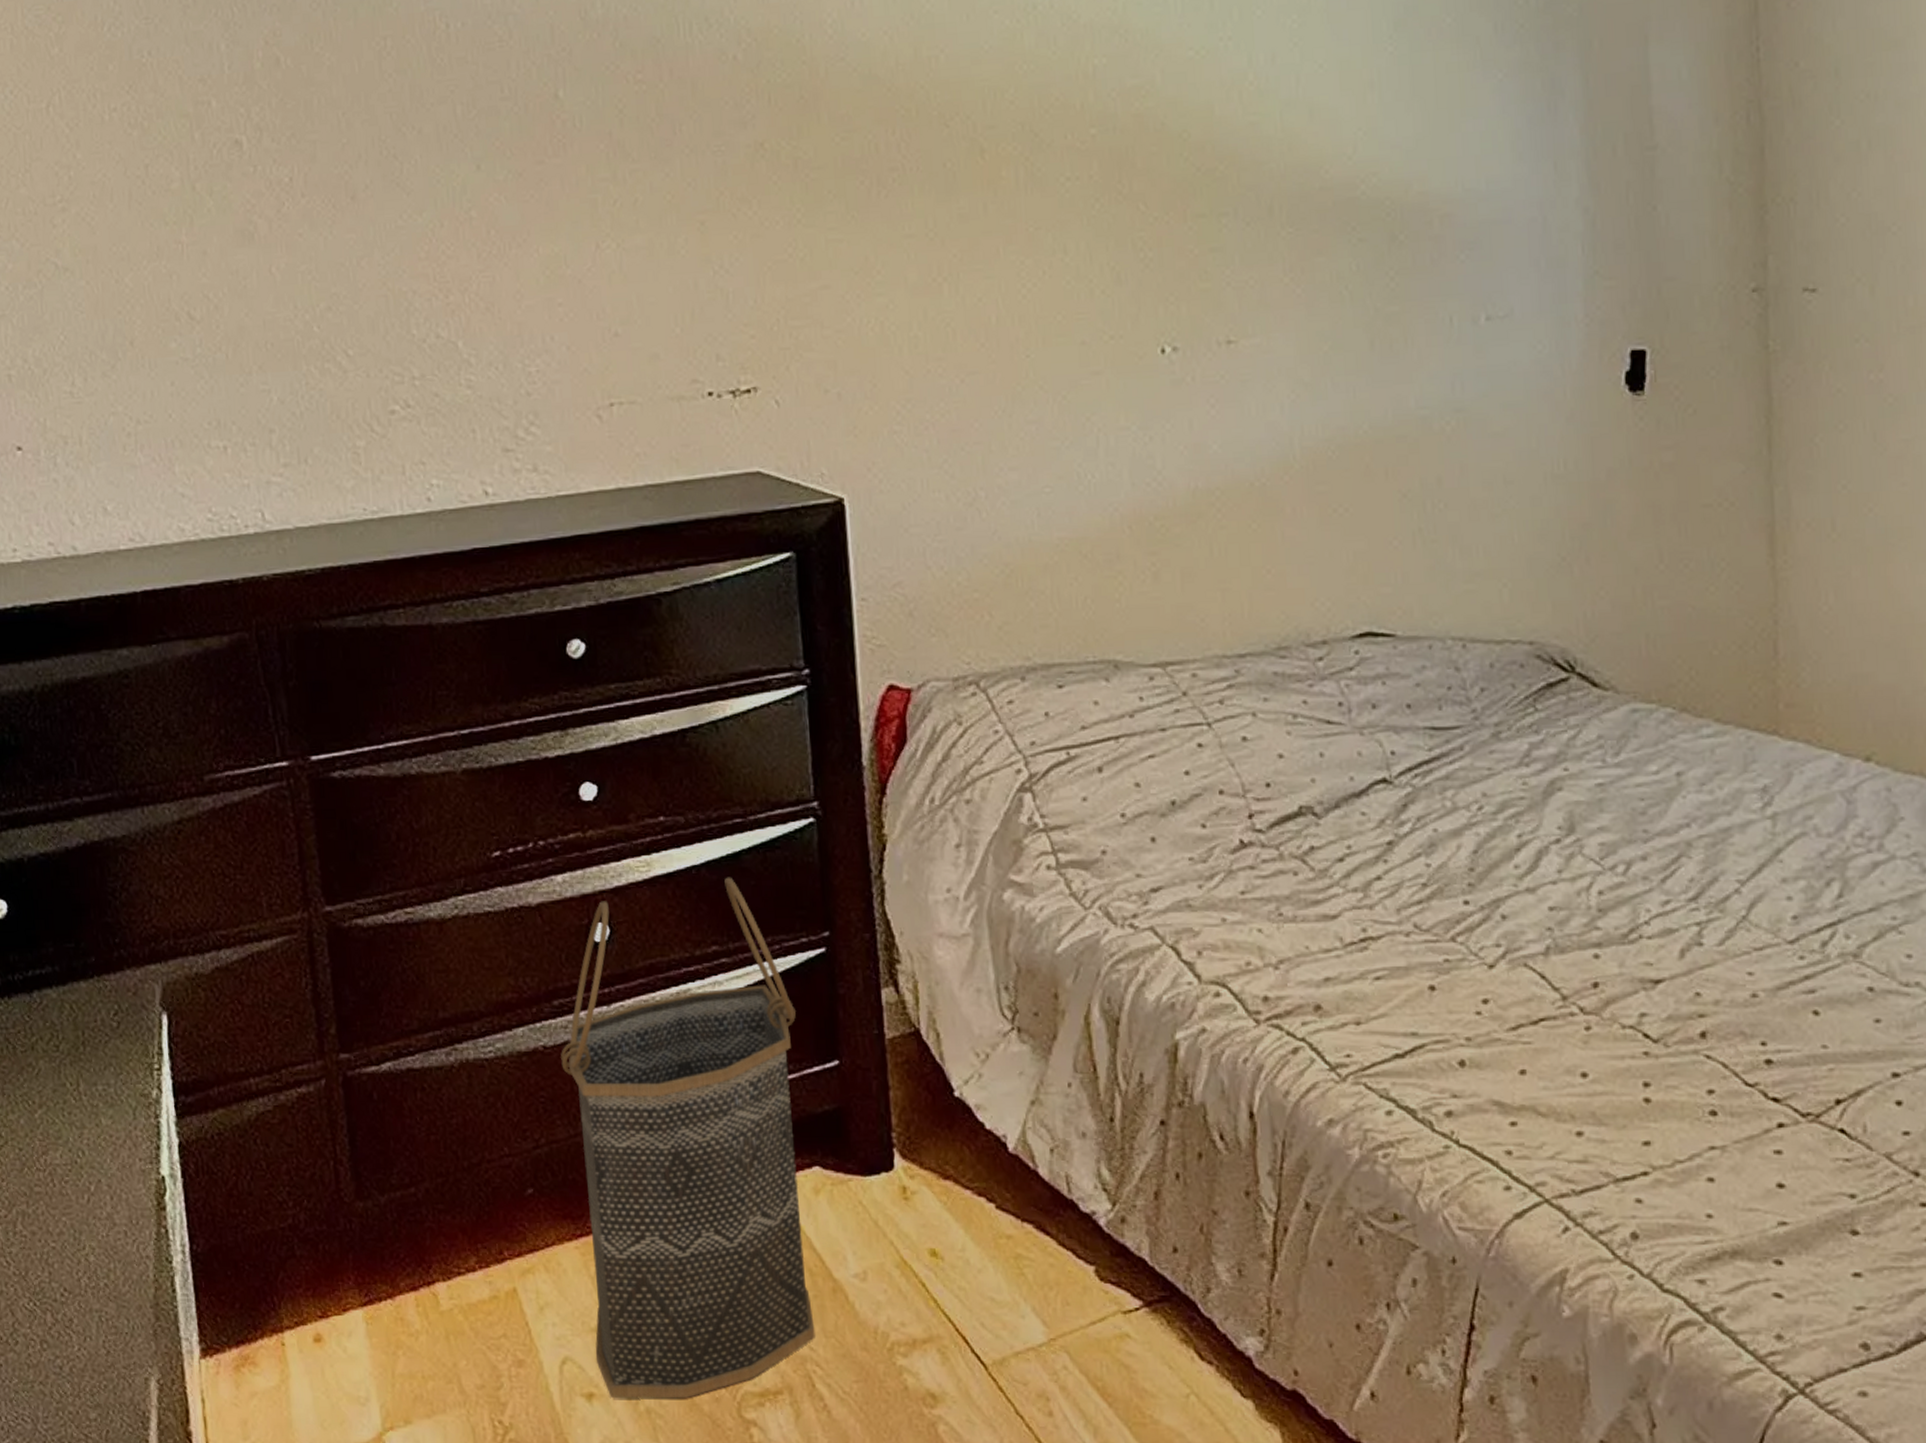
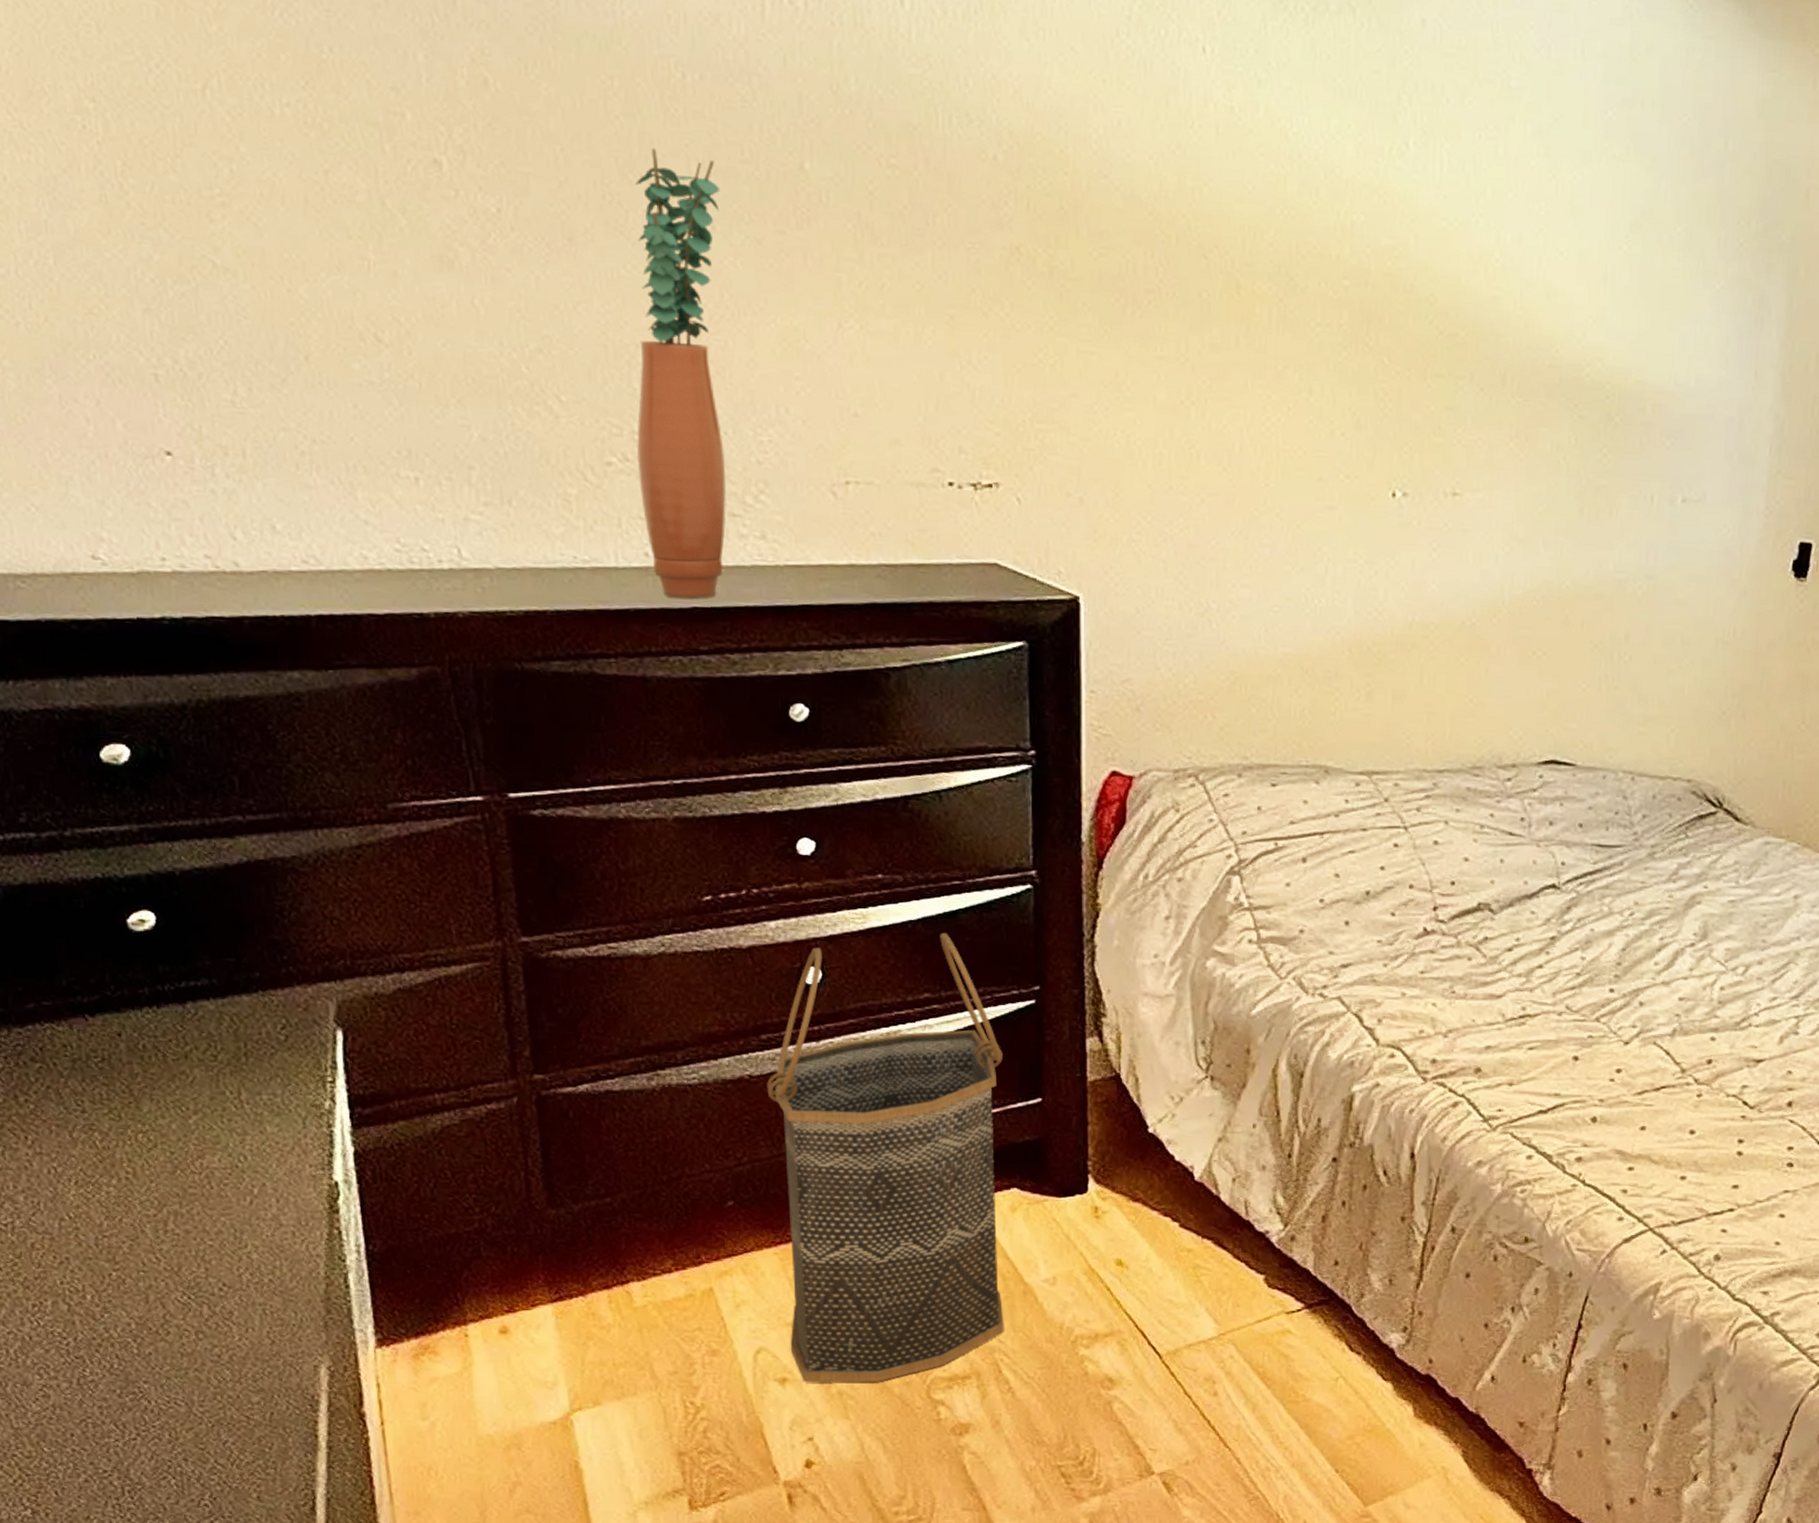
vase: none [407,99,500,541] -> present [634,148,727,599]

